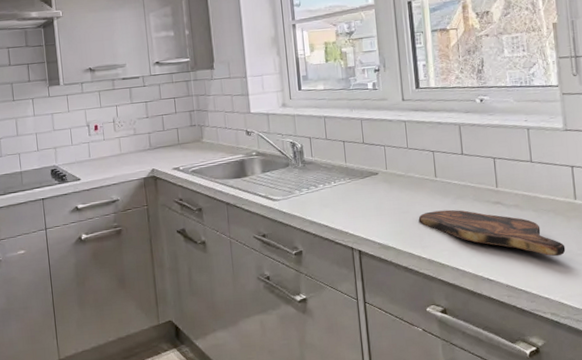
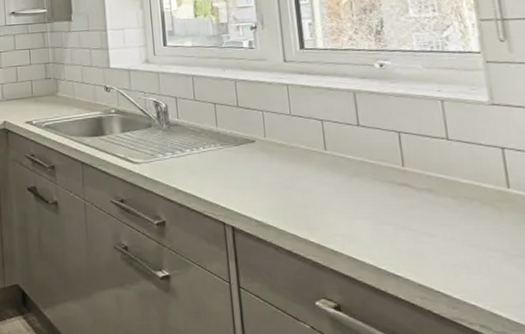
cutting board: present [418,209,566,257] -> none [304,188,498,256]

